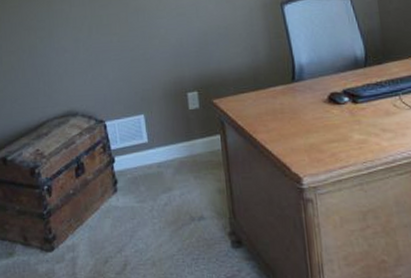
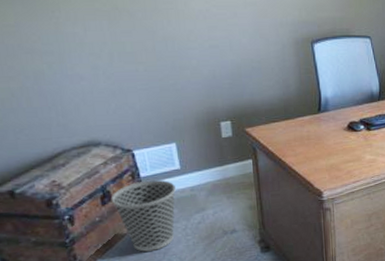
wastebasket: none [84,153,143,232] -> present [110,179,176,252]

